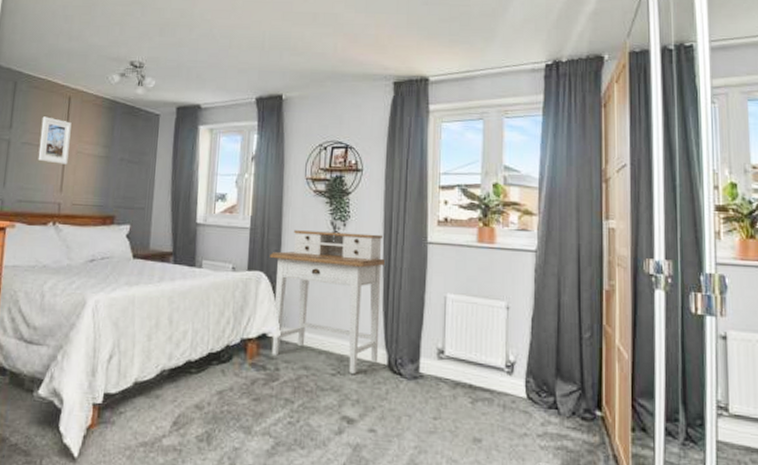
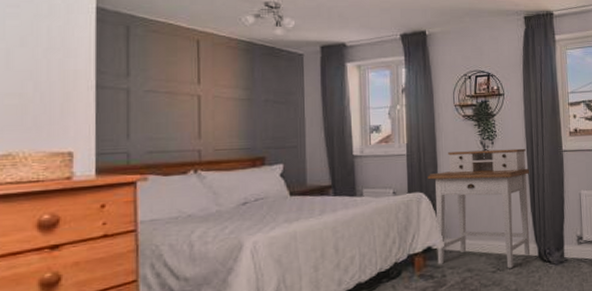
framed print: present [38,116,72,165] -> none [167,62,204,110]

